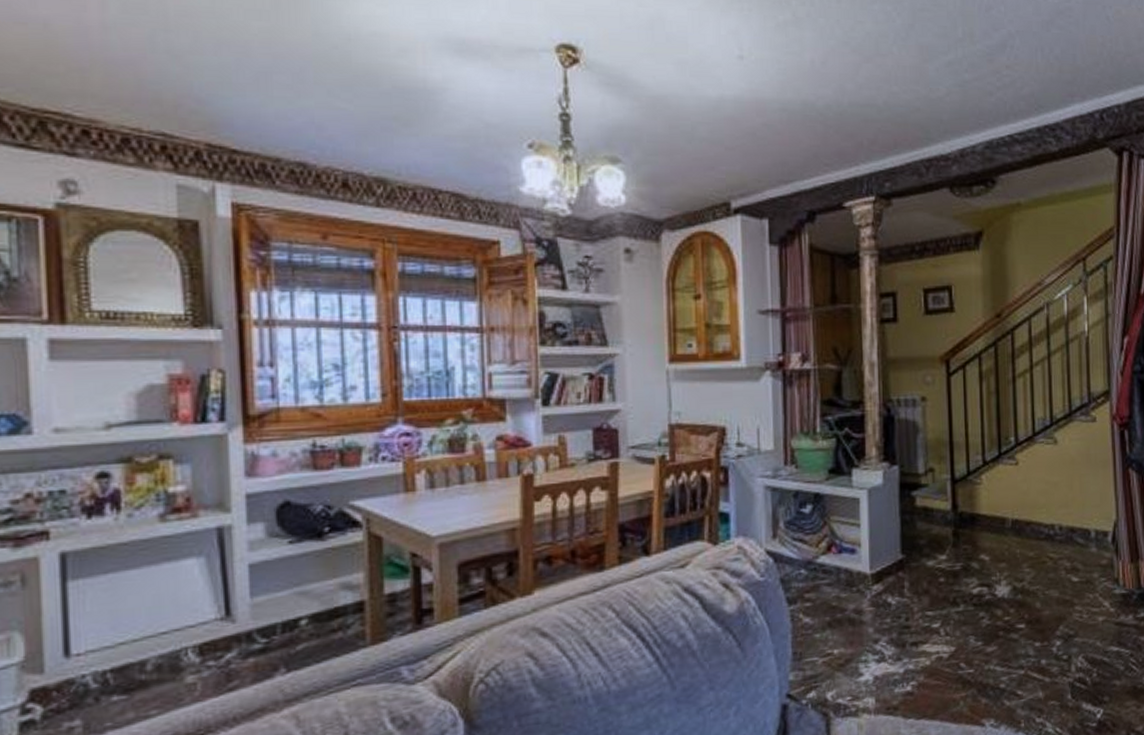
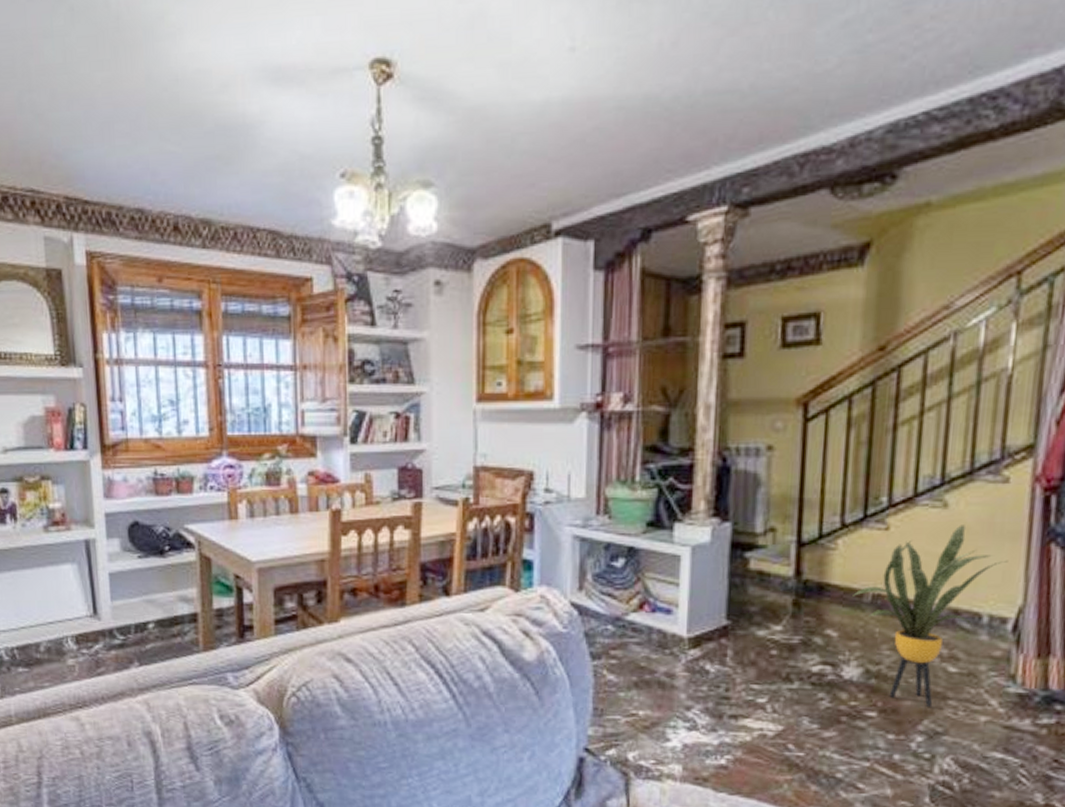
house plant: none [997,457,1103,614] -> present [853,525,1009,707]

